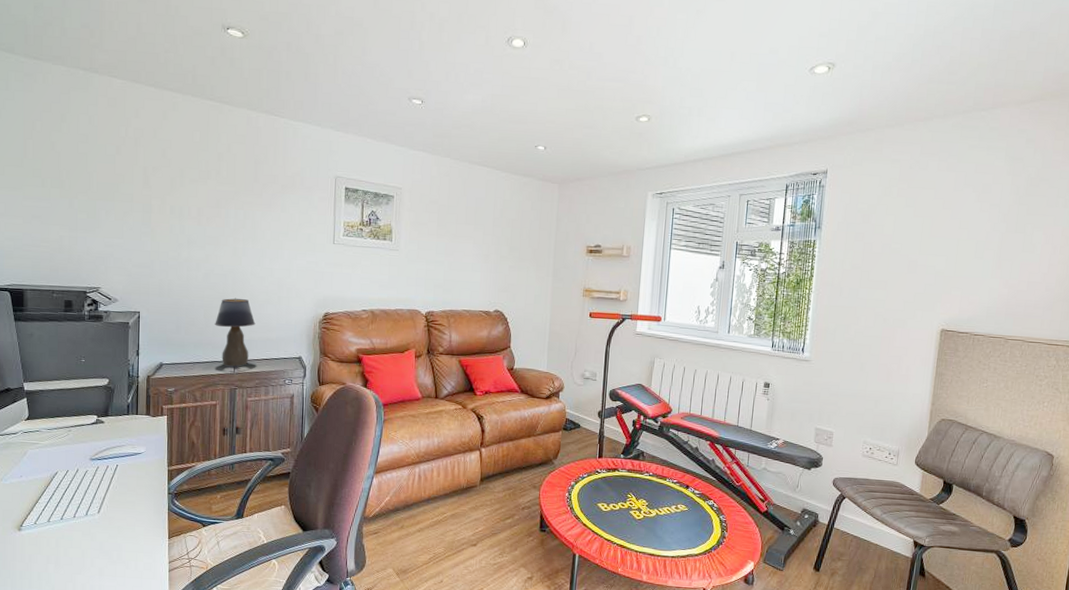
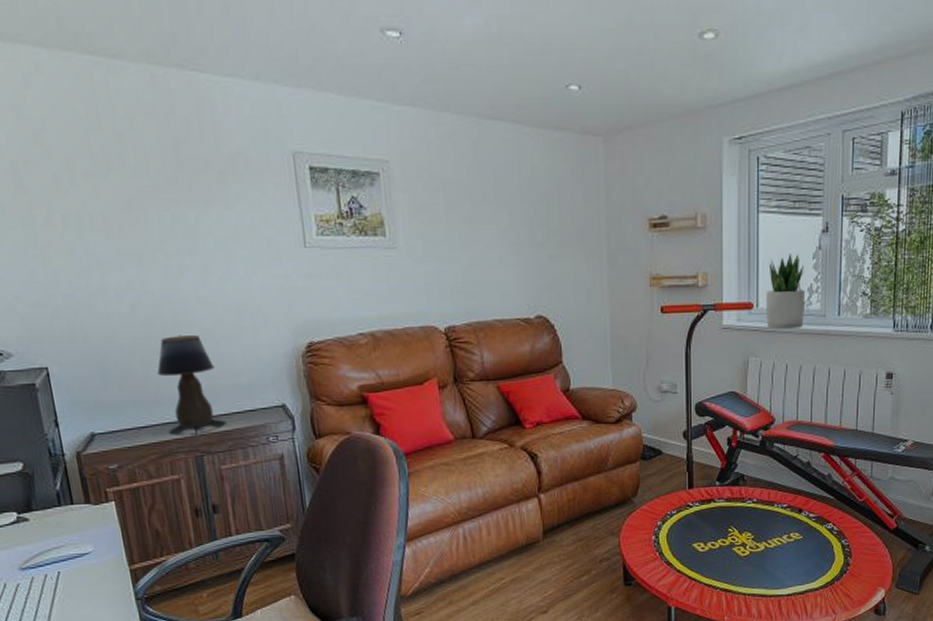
planter: none [671,282,704,340] -> present [765,253,805,329]

